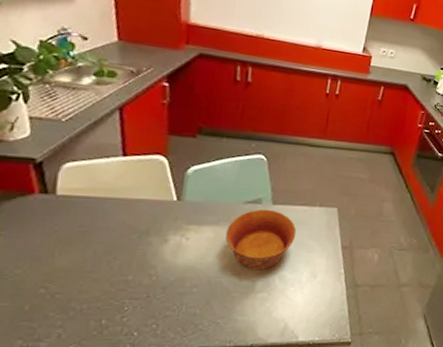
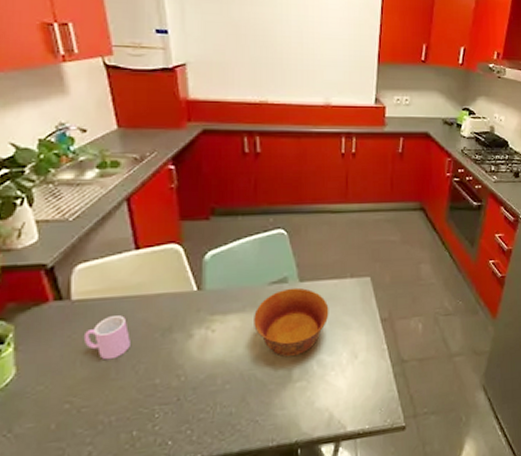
cup: none [64,214,109,254] -> present [83,315,130,360]

